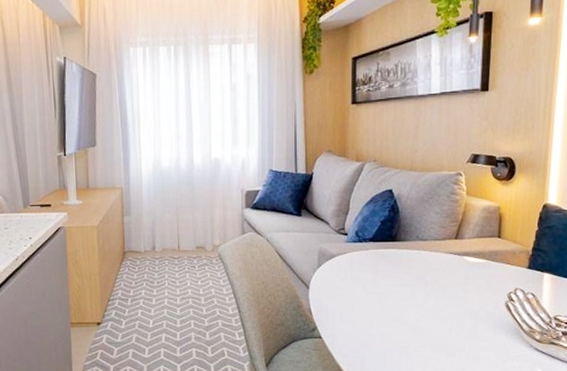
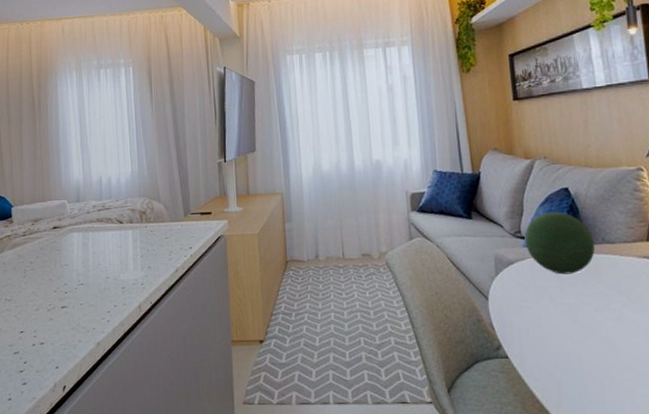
decorative orb: none [347,211,410,267] -> present [524,211,595,275]

